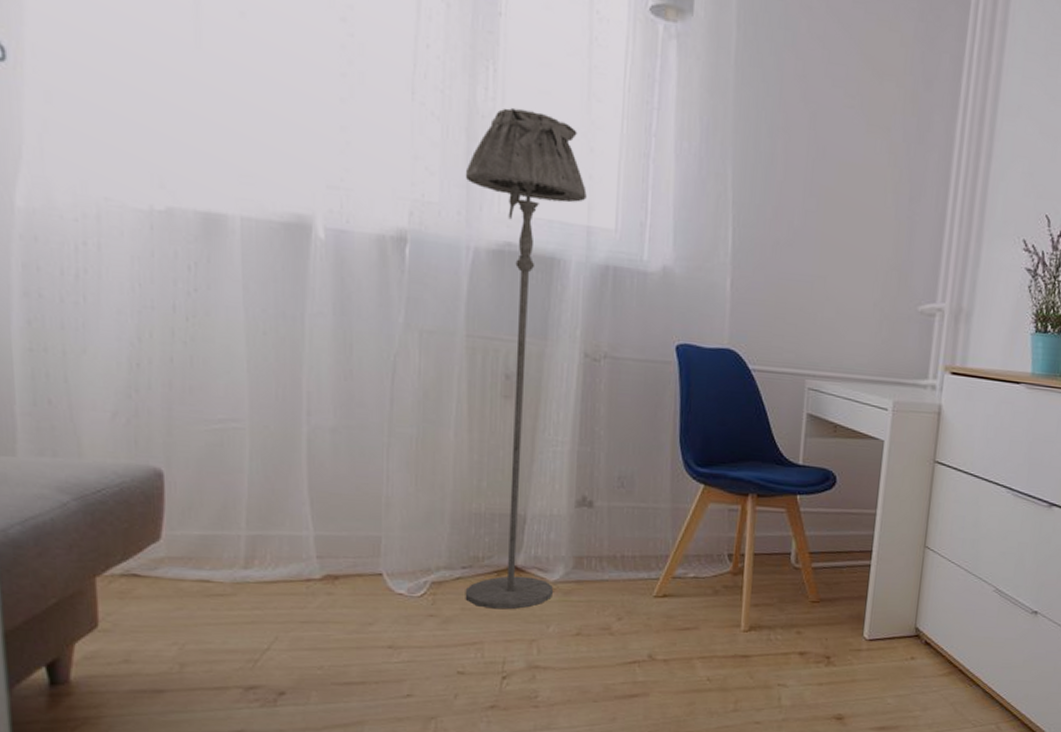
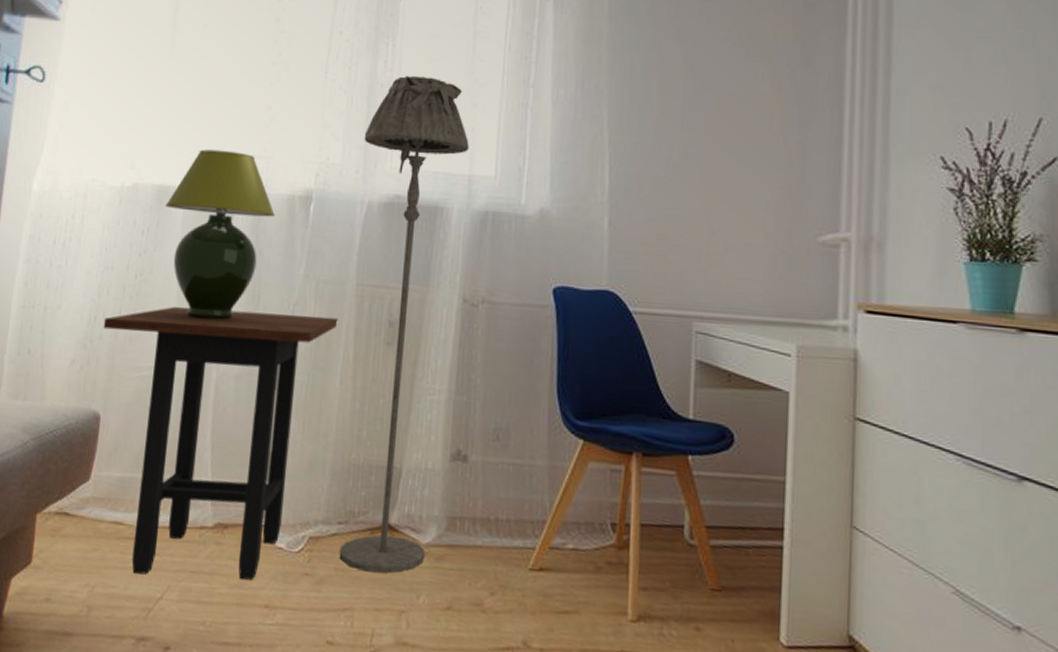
side table: none [150,354,448,629] -> present [103,307,338,580]
table lamp: none [216,172,363,370] -> present [165,149,276,320]

